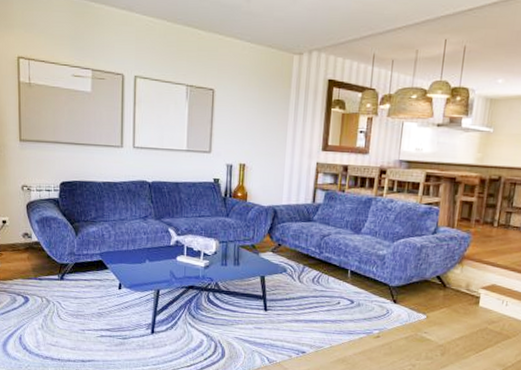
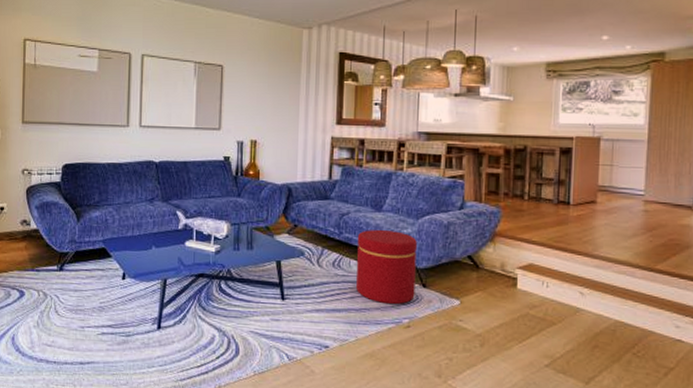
ottoman: none [333,250,391,318] -> present [356,229,417,305]

